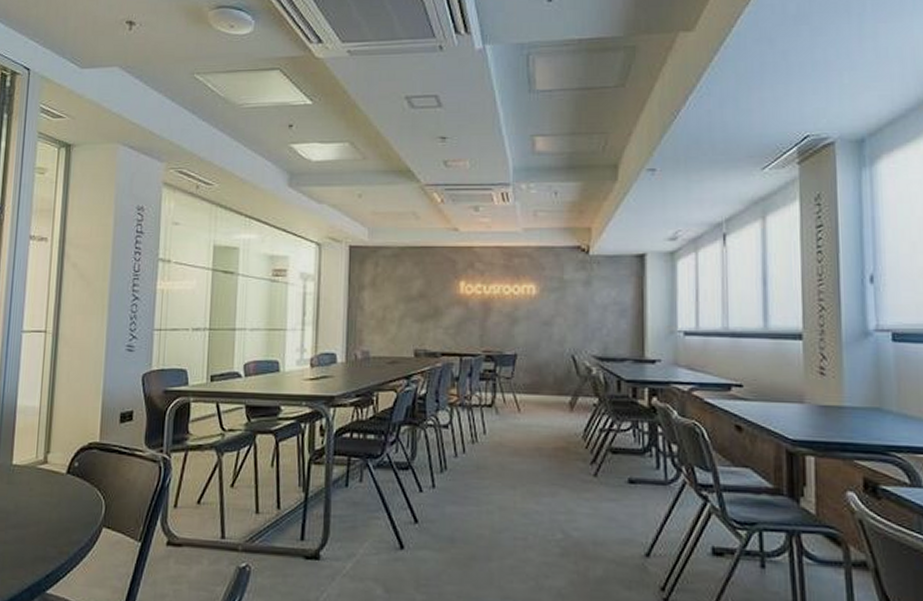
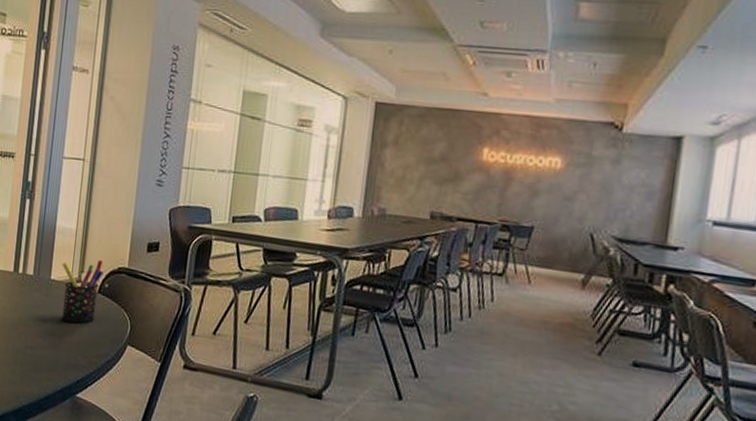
pen holder: none [25,438,72,510] -> present [62,260,104,324]

